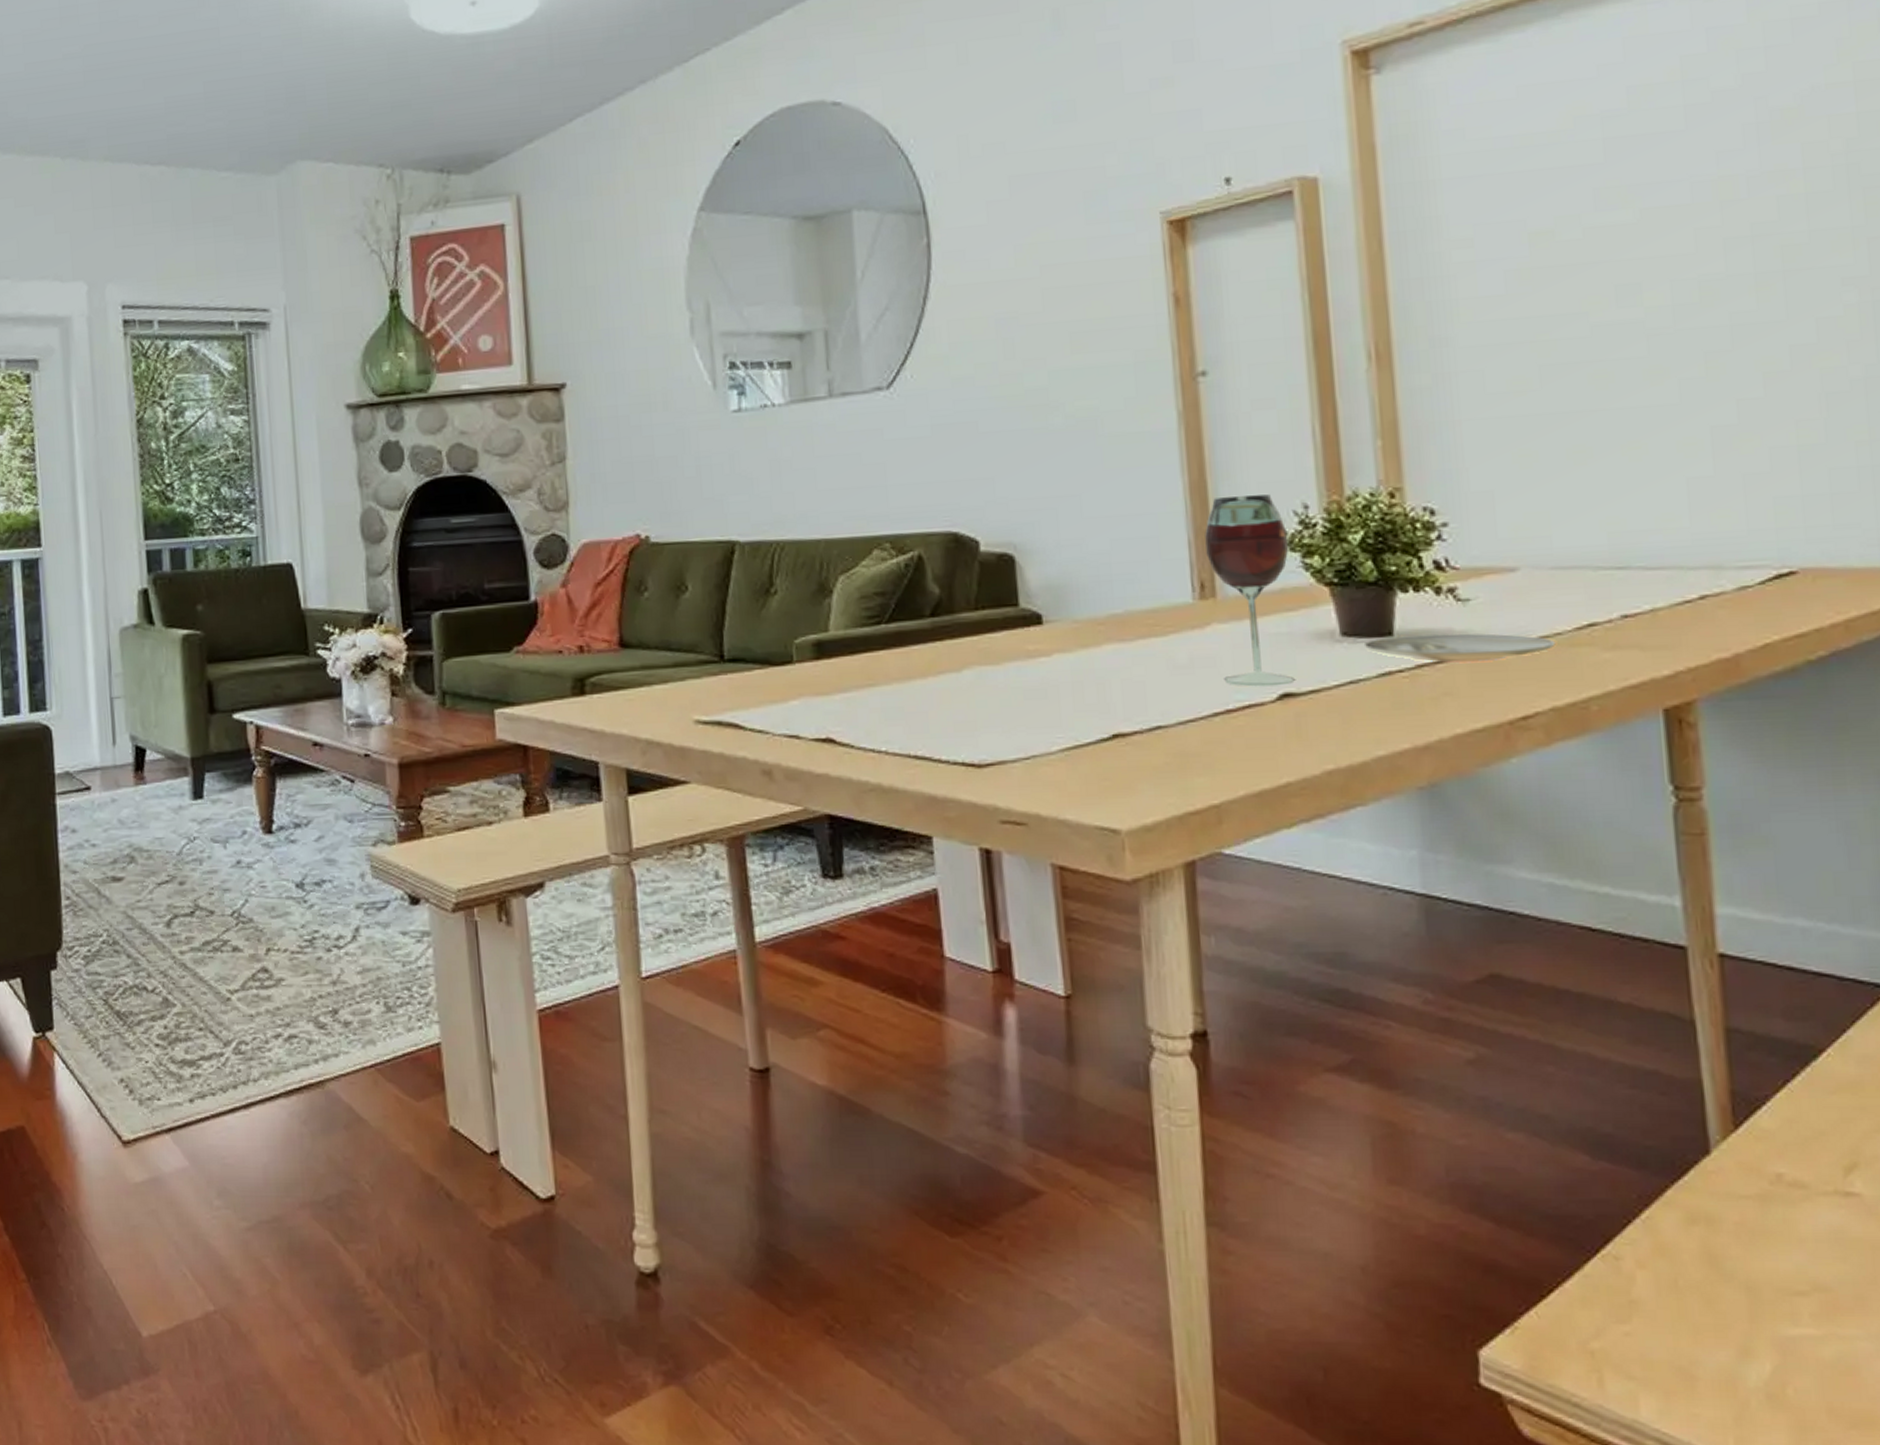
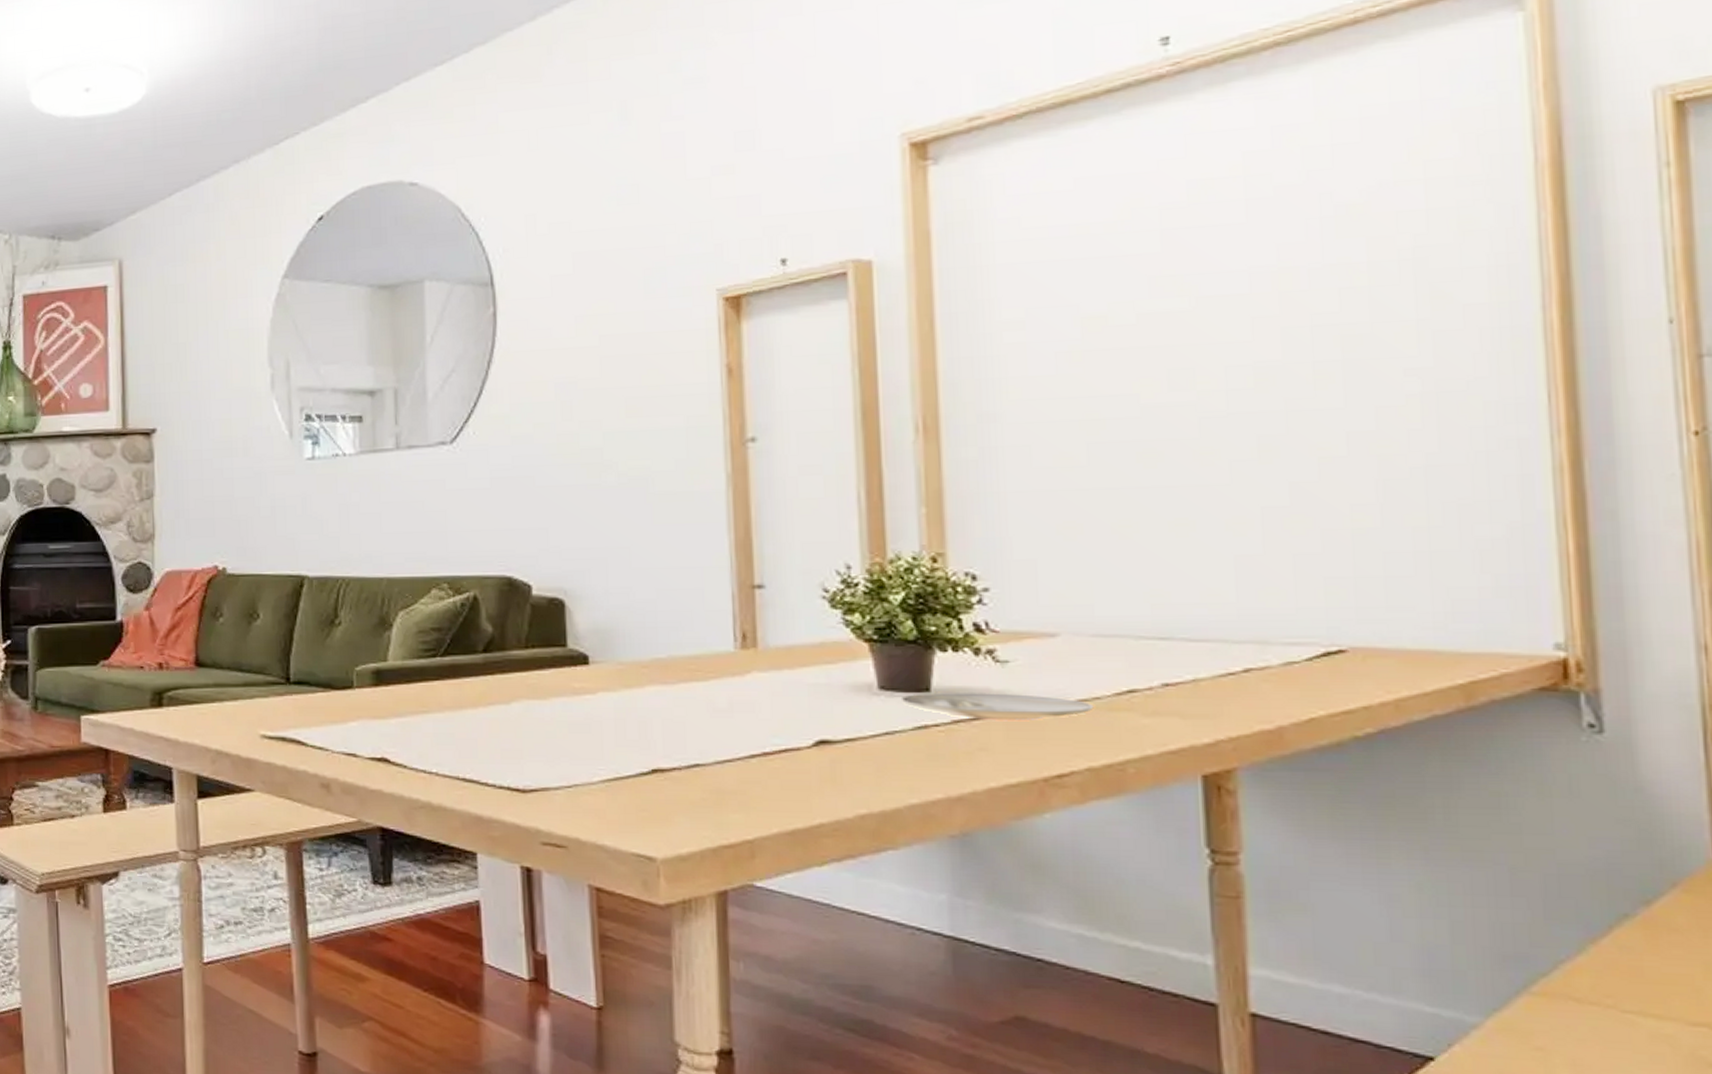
wineglass: present [1205,494,1295,687] -> none [748,554,831,733]

